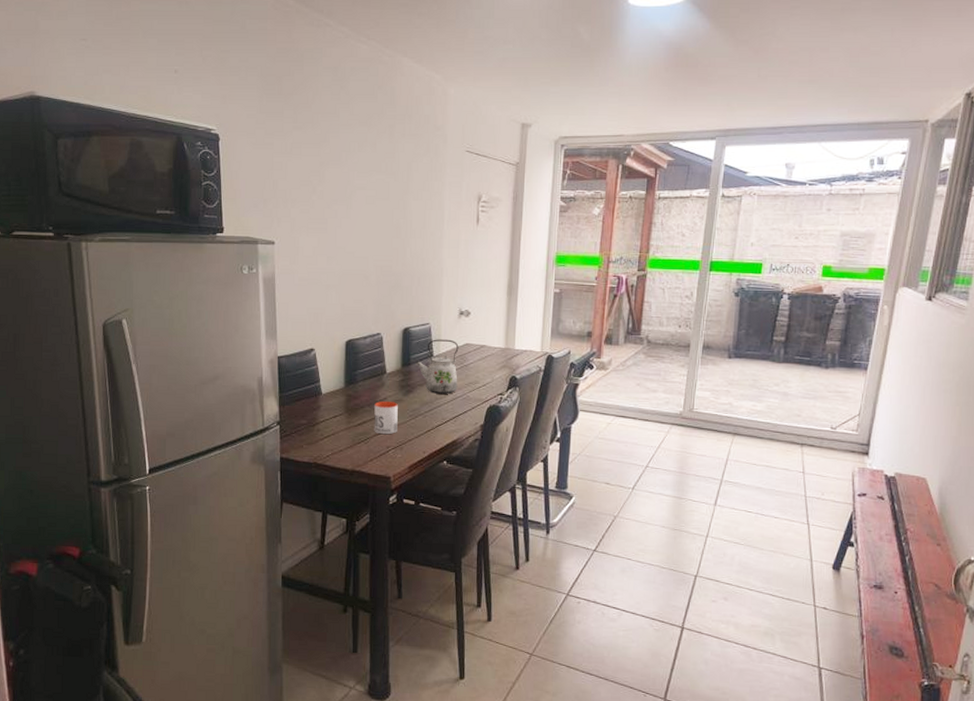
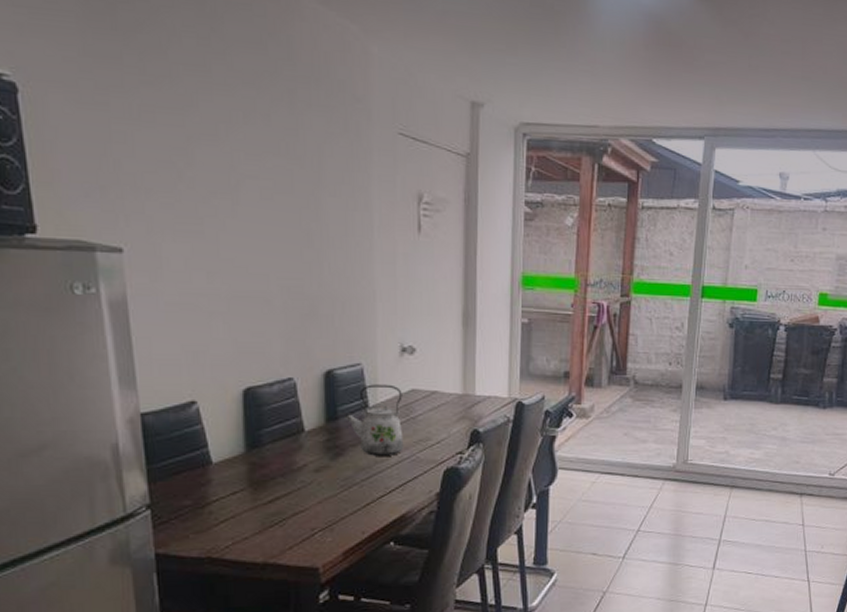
mug: present [374,401,398,435] -> none [290,469,325,513]

